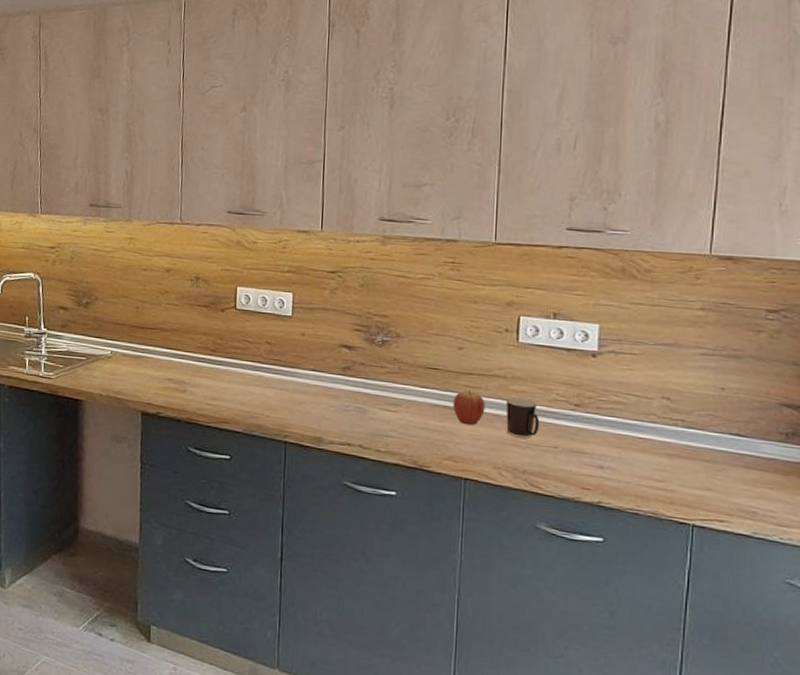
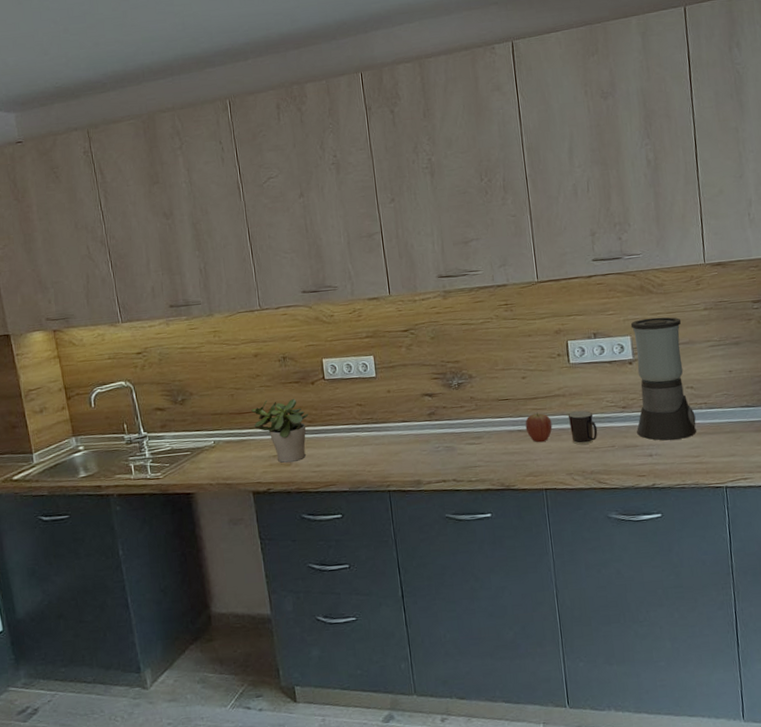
potted plant: none [154,319,213,390] -> present [251,398,309,463]
blender: none [588,306,668,457] -> present [630,317,696,441]

